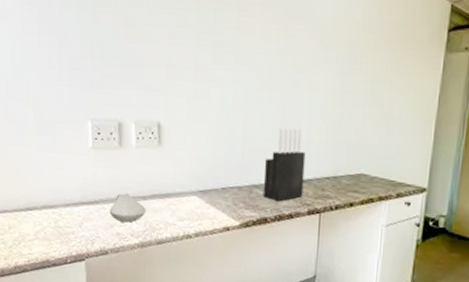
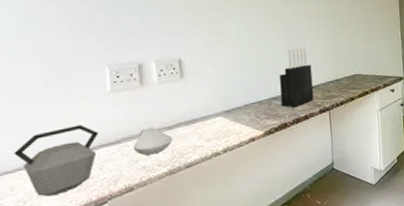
kettle: none [11,177,79,242] -> present [14,124,98,197]

